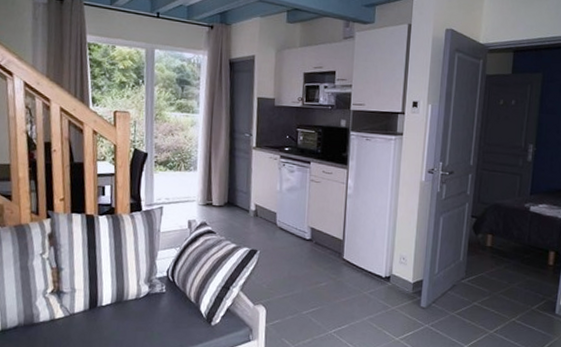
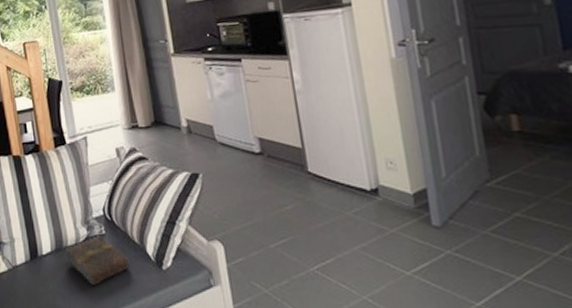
book: none [124,293,184,335] -> present [65,236,131,285]

